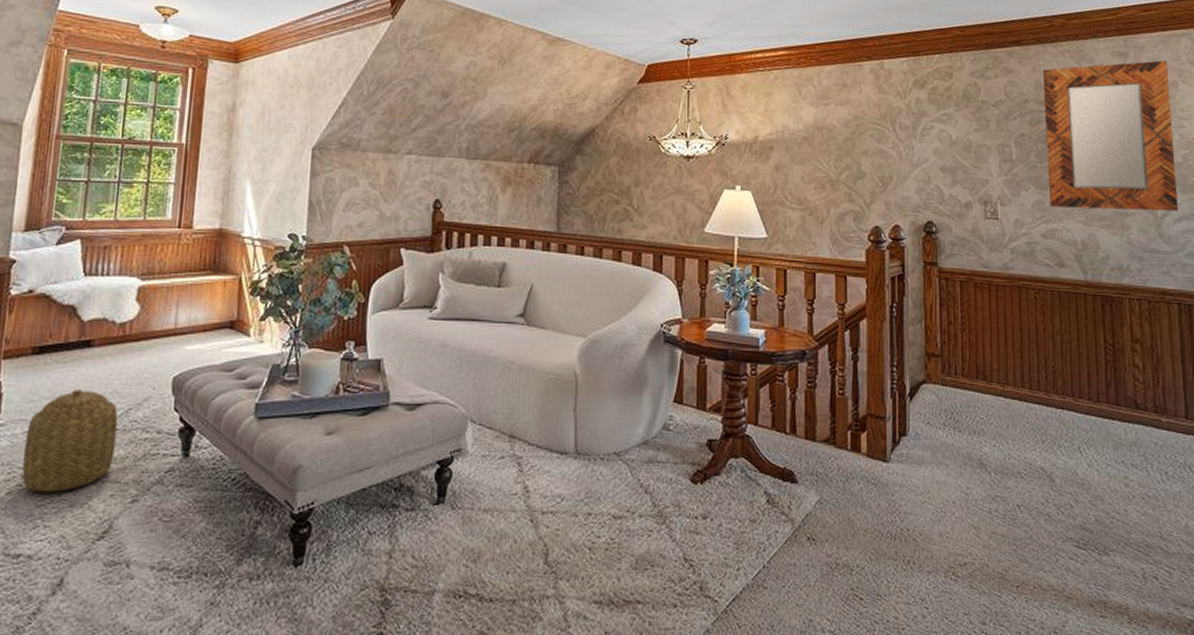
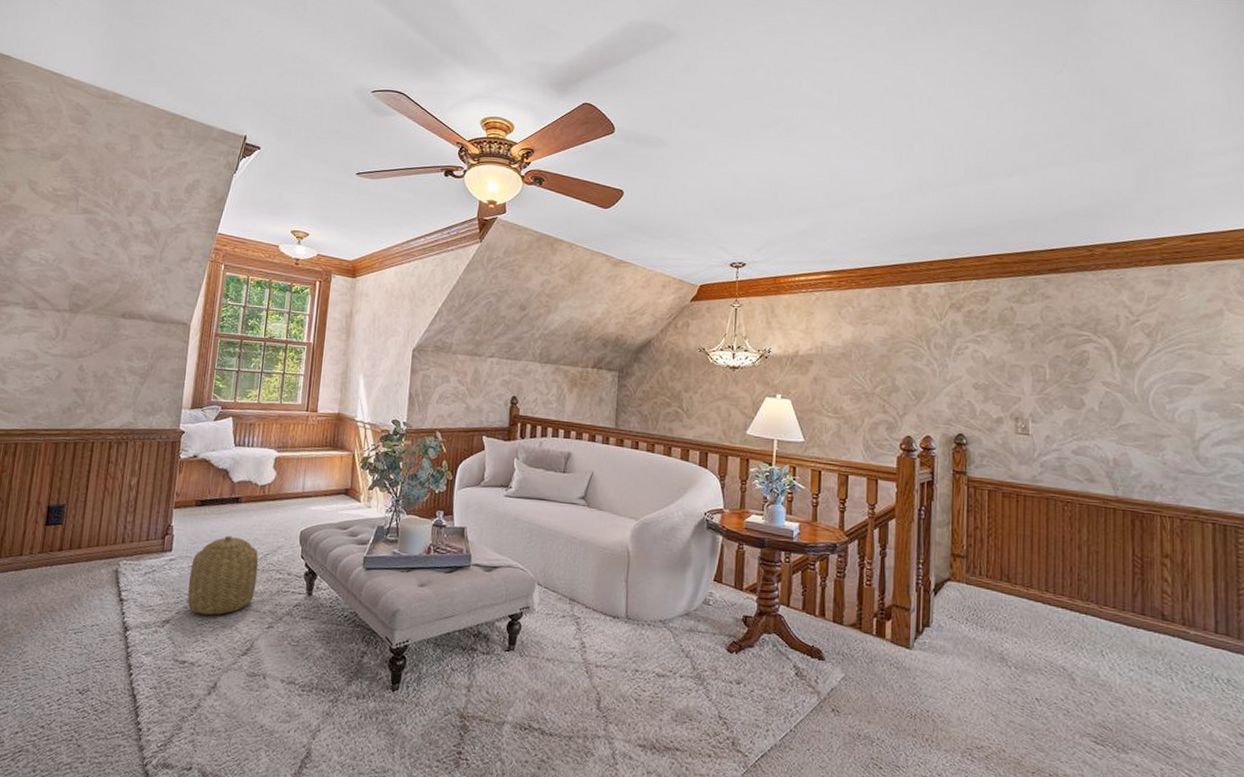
home mirror: present [1042,60,1178,212] -> none [1080,289,1217,435]

